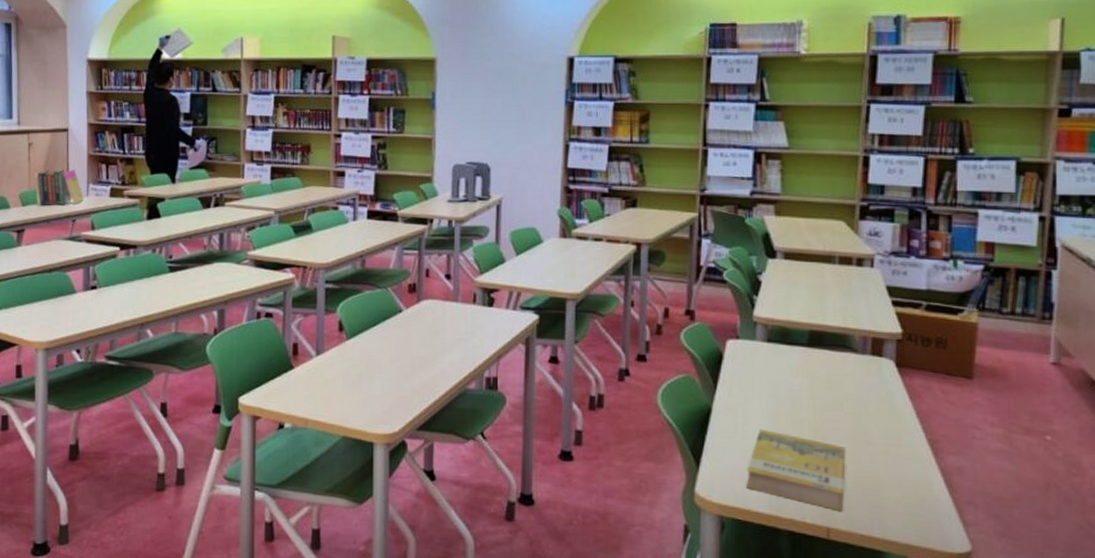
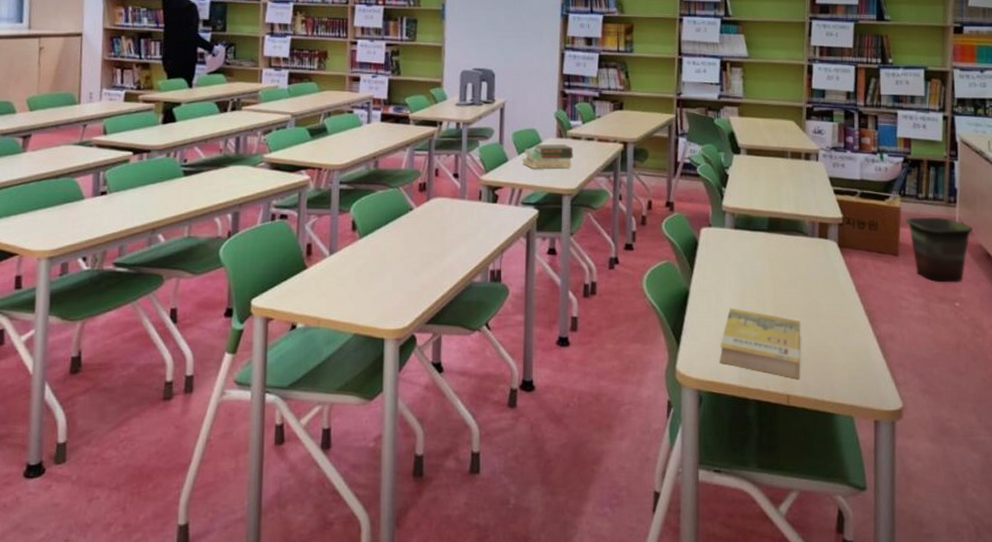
books: present [35,170,85,206] -> none [44,74,97,111]
books: none [521,244,579,271] -> present [523,144,574,169]
waste bin: none [983,334,1073,413] -> present [905,216,973,283]

